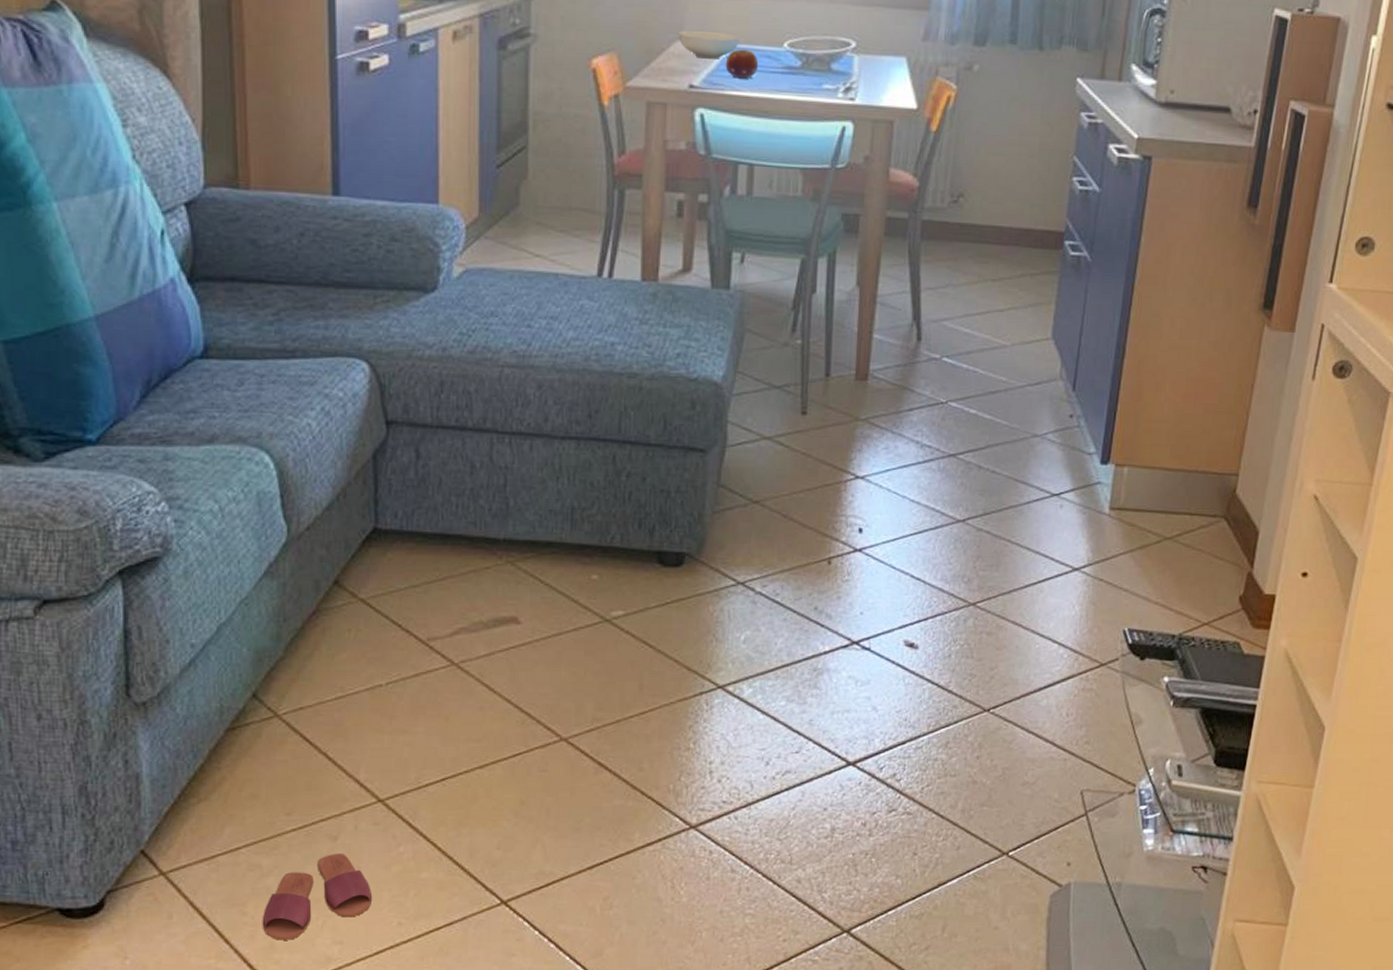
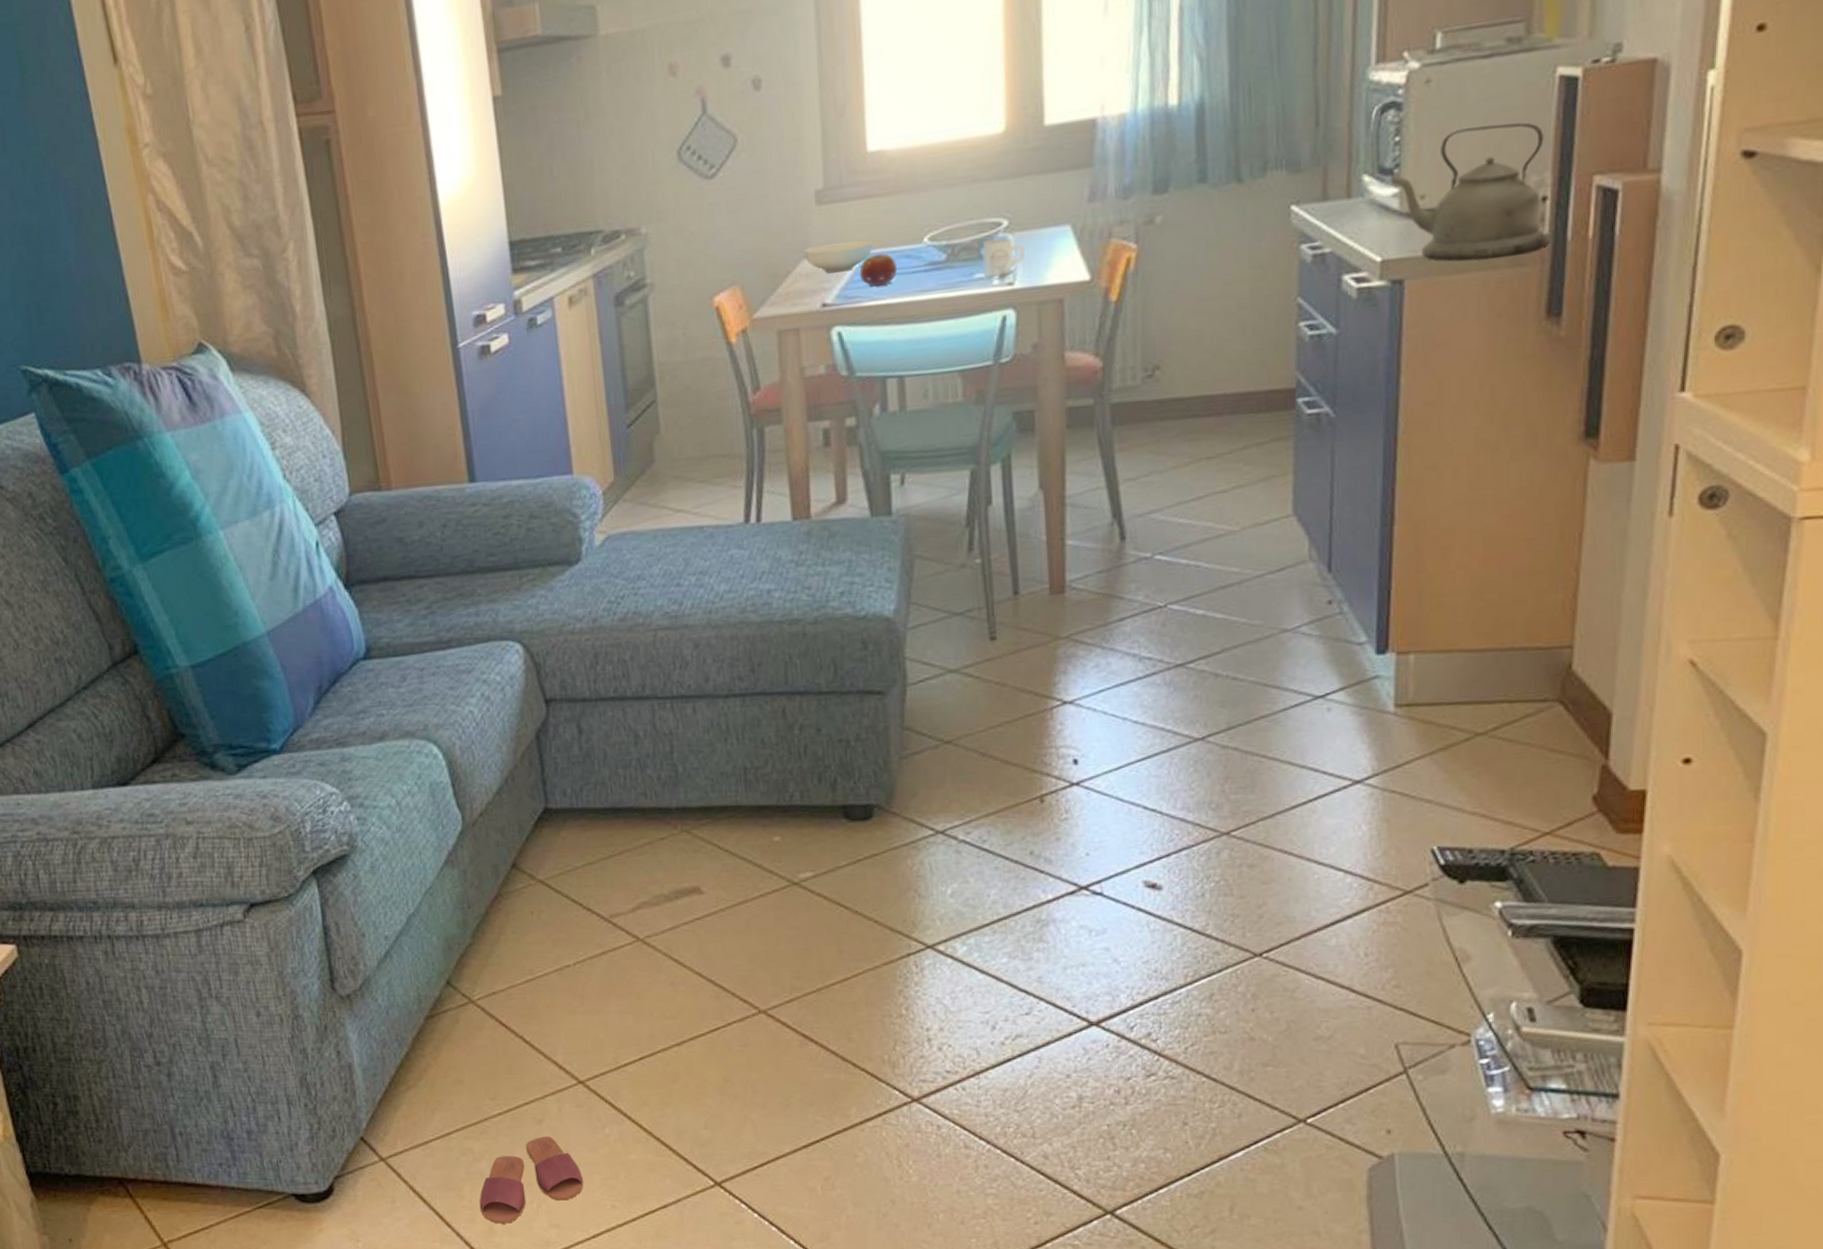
mug: none [830,56,866,91] -> present [981,237,1024,278]
kettle: none [1151,43,1260,154] -> present [1391,122,1549,262]

